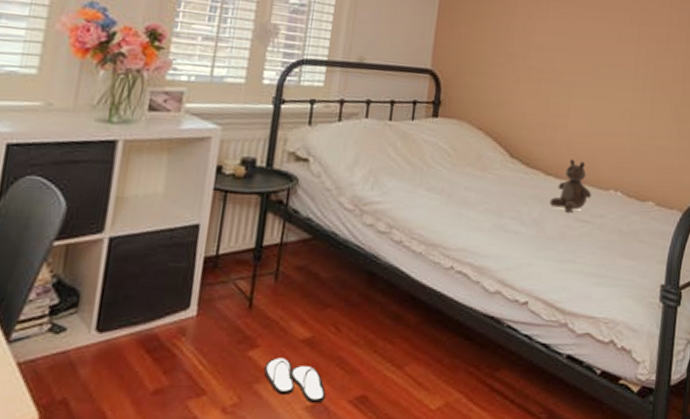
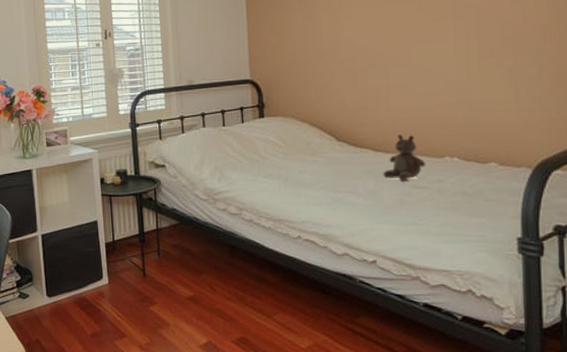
slippers: present [264,357,326,403] -> none [164,311,214,343]

